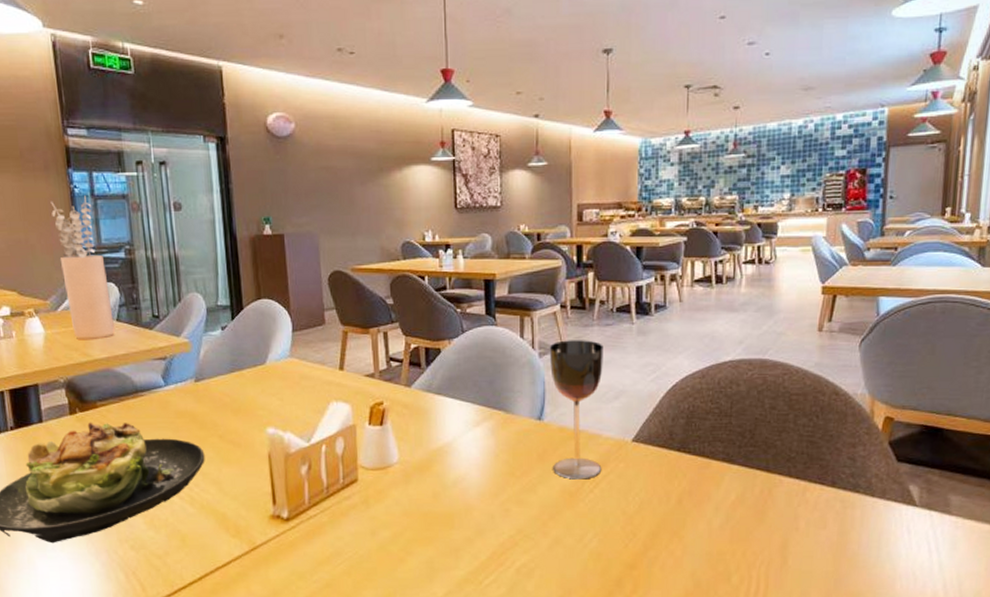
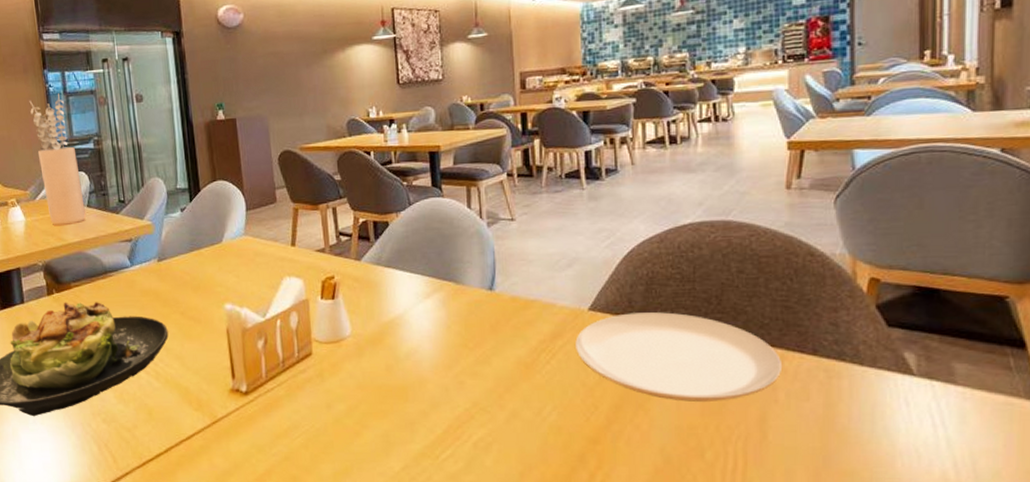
wineglass: present [549,340,604,480] -> none [497,207,558,351]
plate: none [618,445,805,529] -> present [575,312,783,402]

